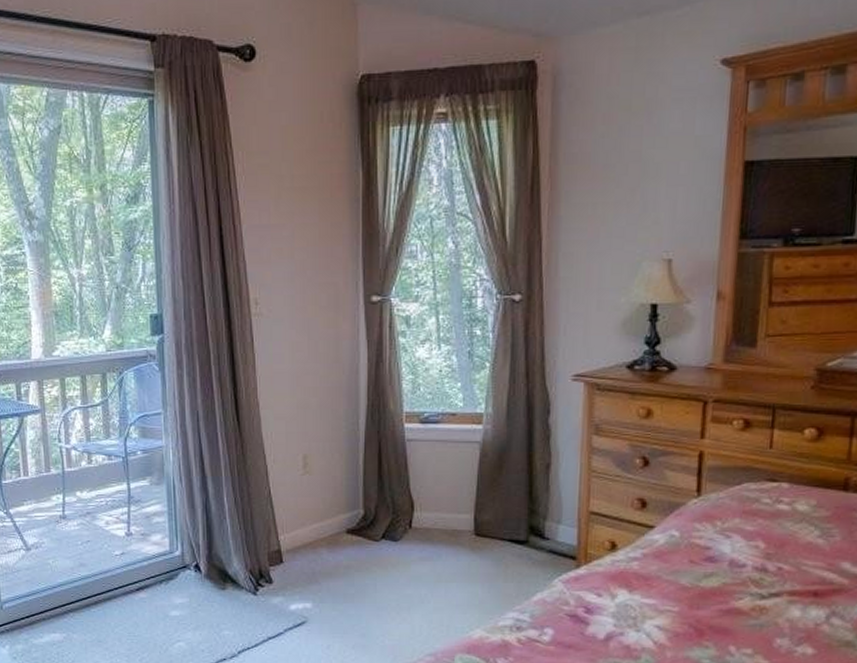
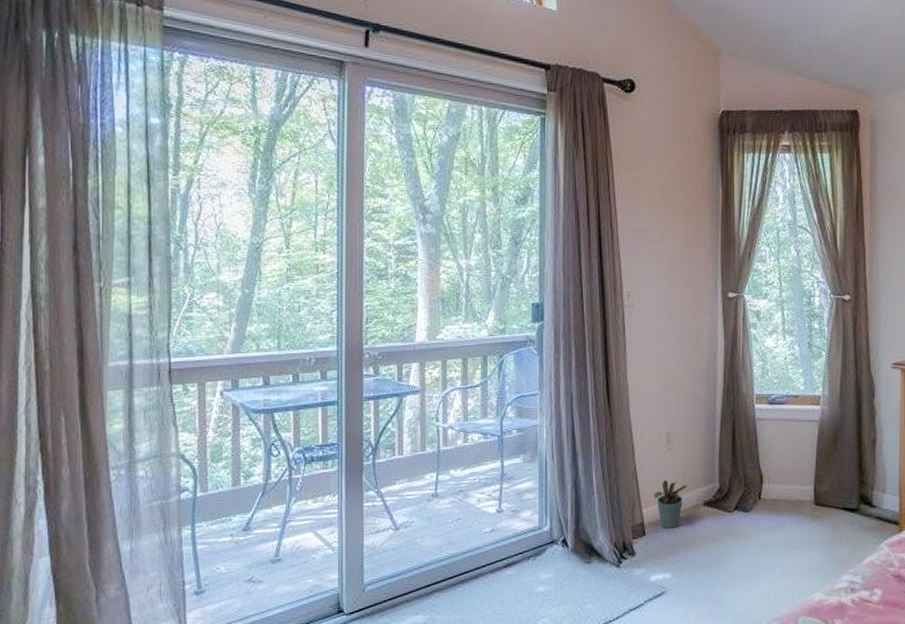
potted plant: none [291,505,329,556] -> present [654,480,688,528]

